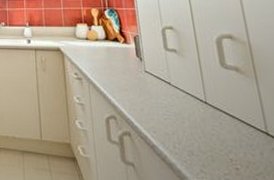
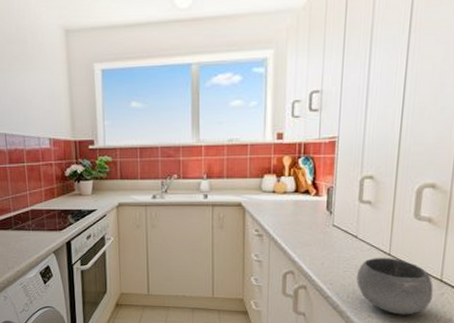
bowl: none [178,105,264,173] -> present [356,257,433,315]

